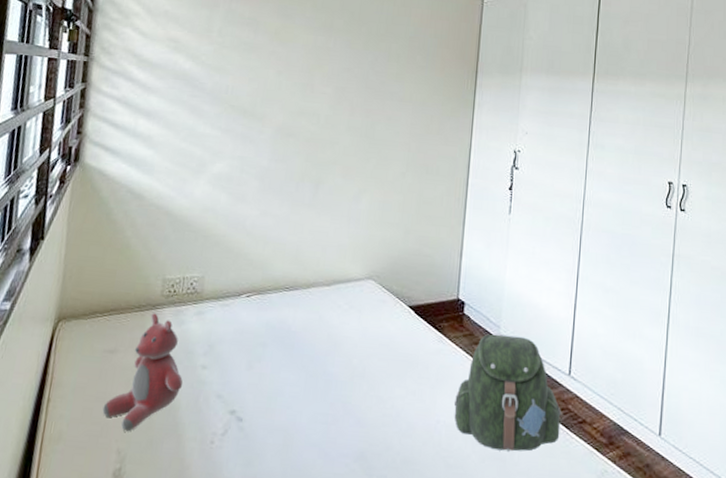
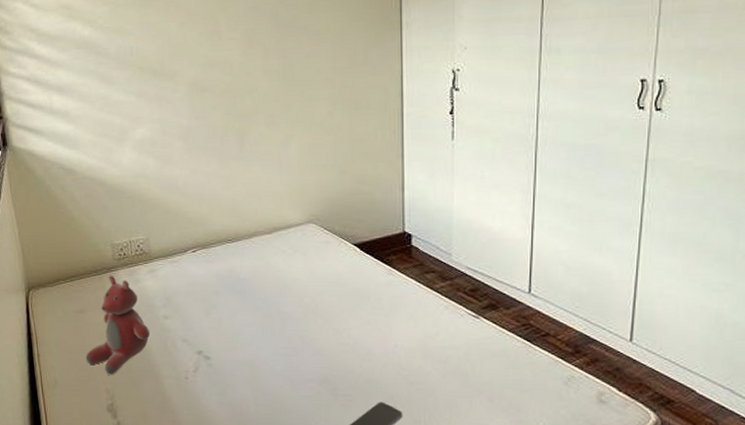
backpack: present [453,333,564,452] -> none [410,261,525,366]

